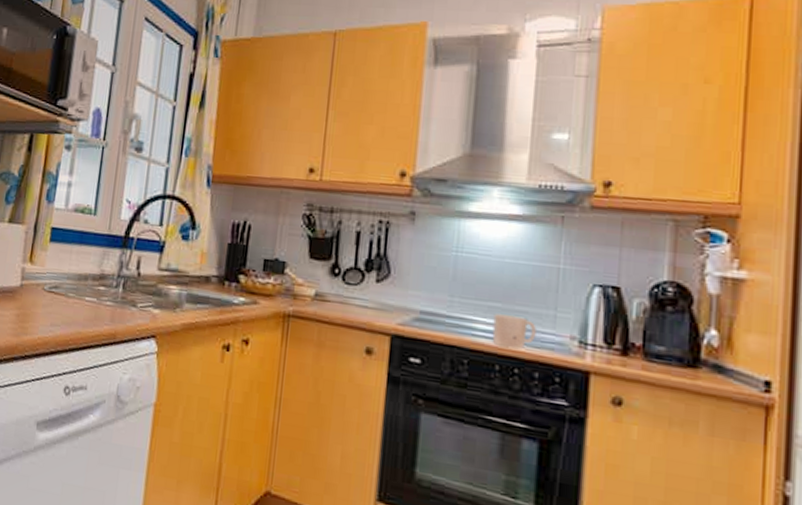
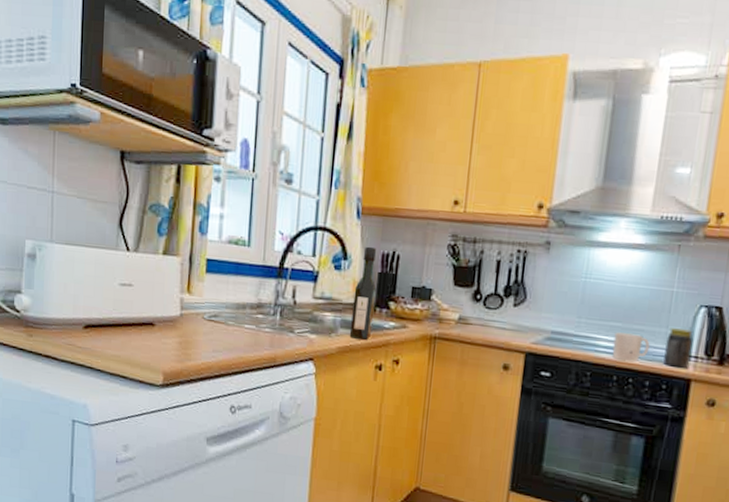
bottle: none [195,215,226,316] -> present [349,246,376,340]
jar: none [554,310,589,359] -> present [663,328,693,369]

